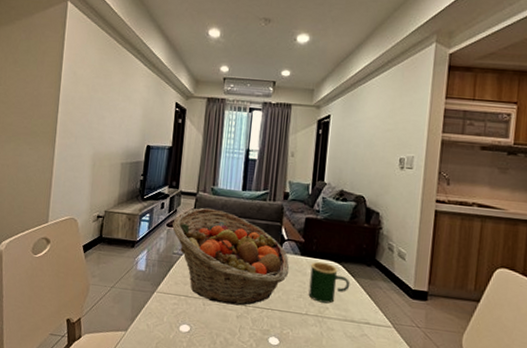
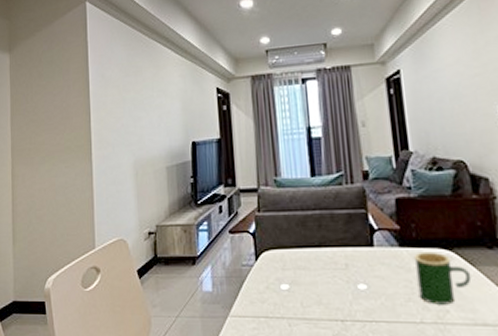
fruit basket: present [172,207,290,306] -> none [235,204,389,322]

